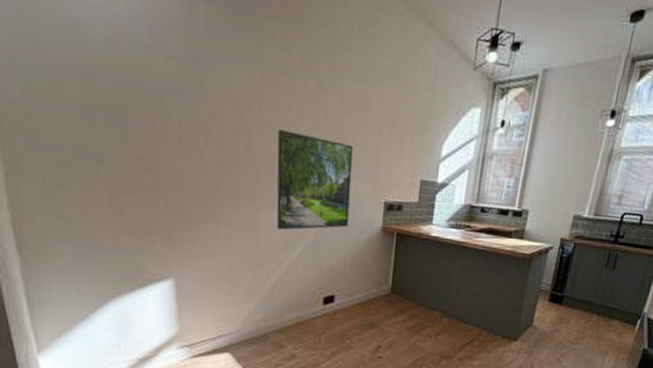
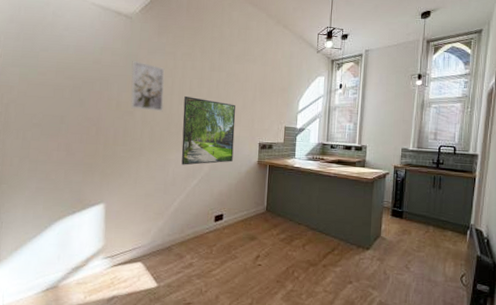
wall art: none [196,69,250,152] -> present [130,61,165,112]

